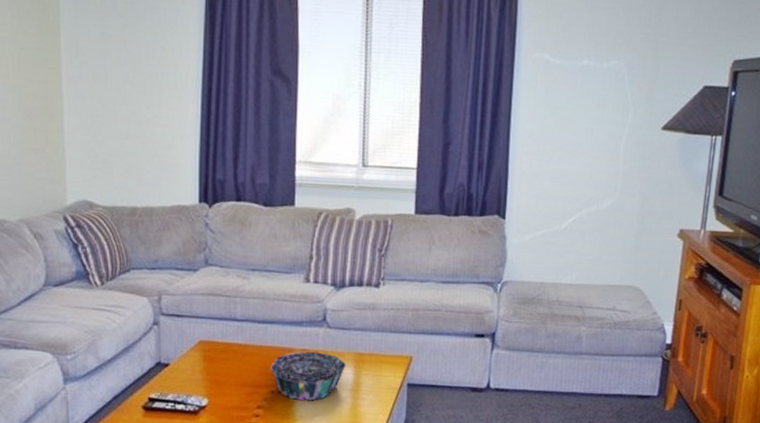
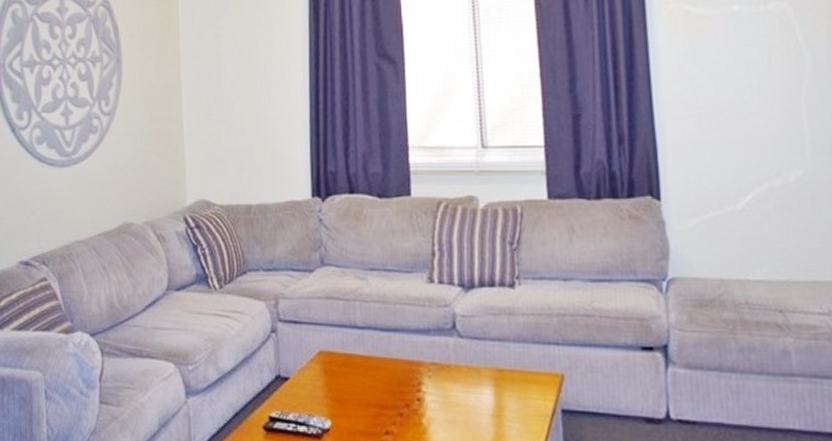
decorative bowl: present [270,352,347,401] -> none [396,366,485,428]

